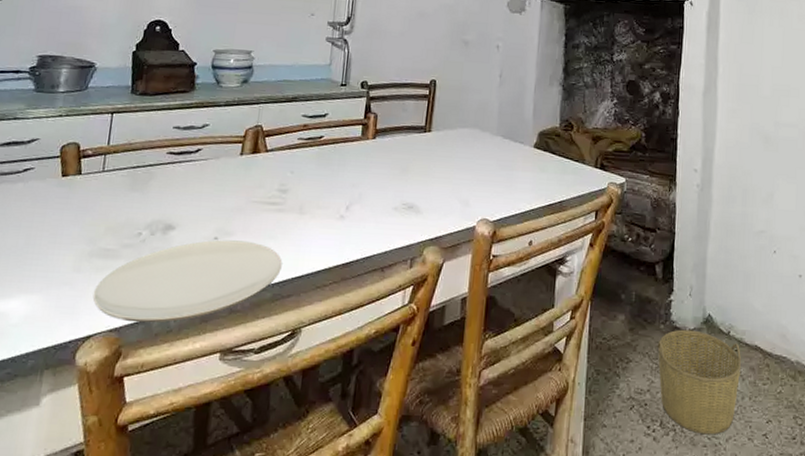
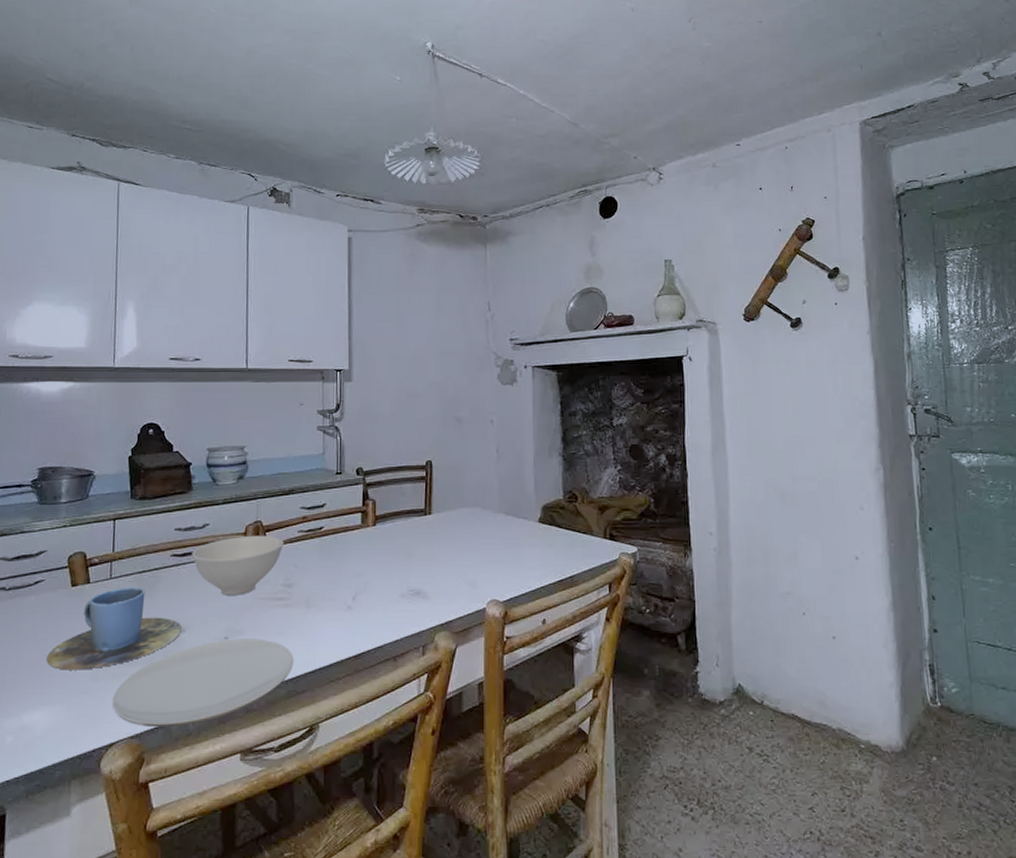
cup: none [29,181,172,261] -> present [46,587,182,670]
bowl: none [188,139,283,197] -> present [192,535,284,595]
basket: present [657,329,742,435] -> none [687,701,779,812]

